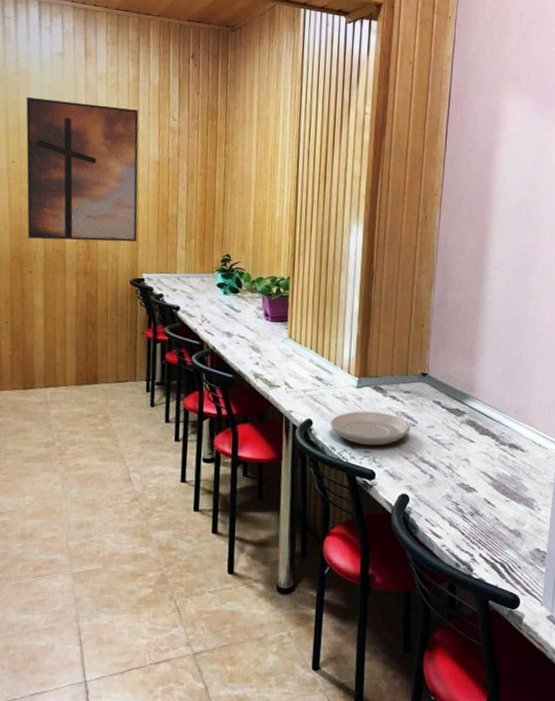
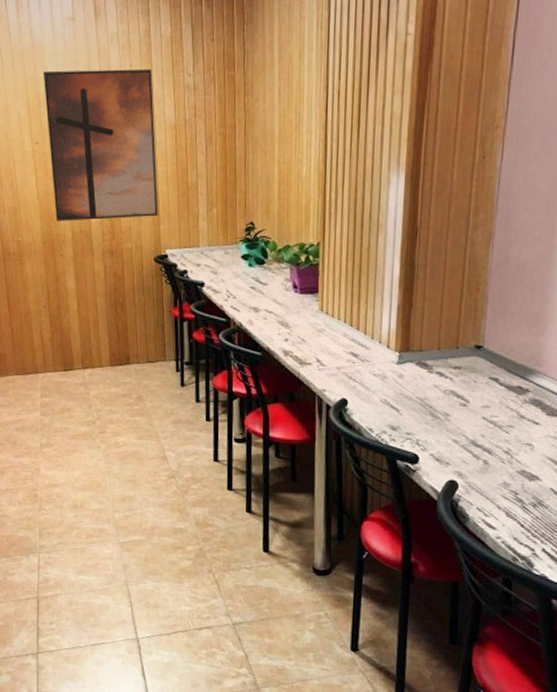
plate: present [331,411,411,446] -> none [368,389,461,428]

